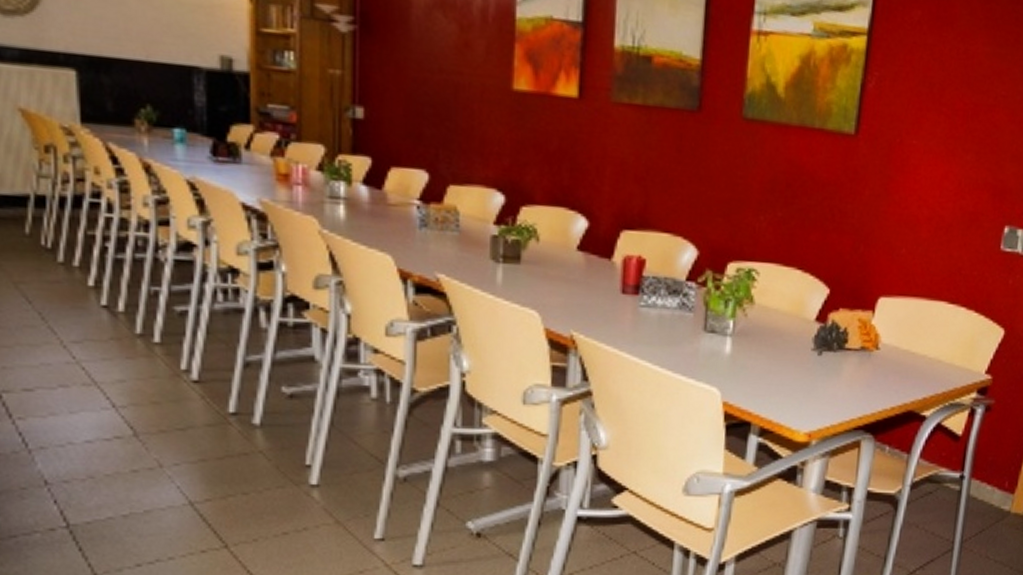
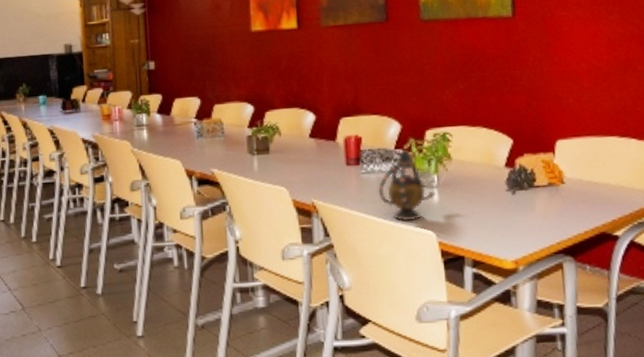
teapot: none [657,283,728,373] -> present [378,149,436,222]

